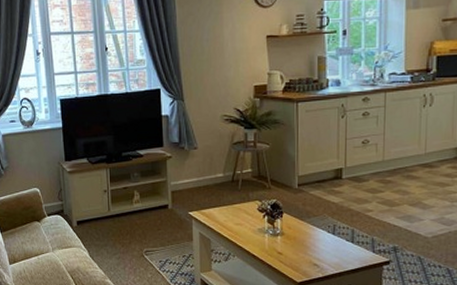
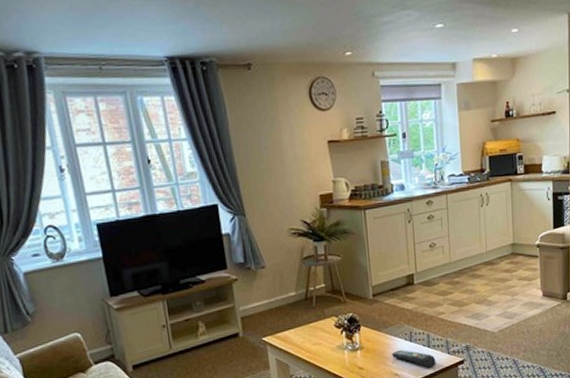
remote control: none [313,241,359,263] -> present [392,349,436,368]

